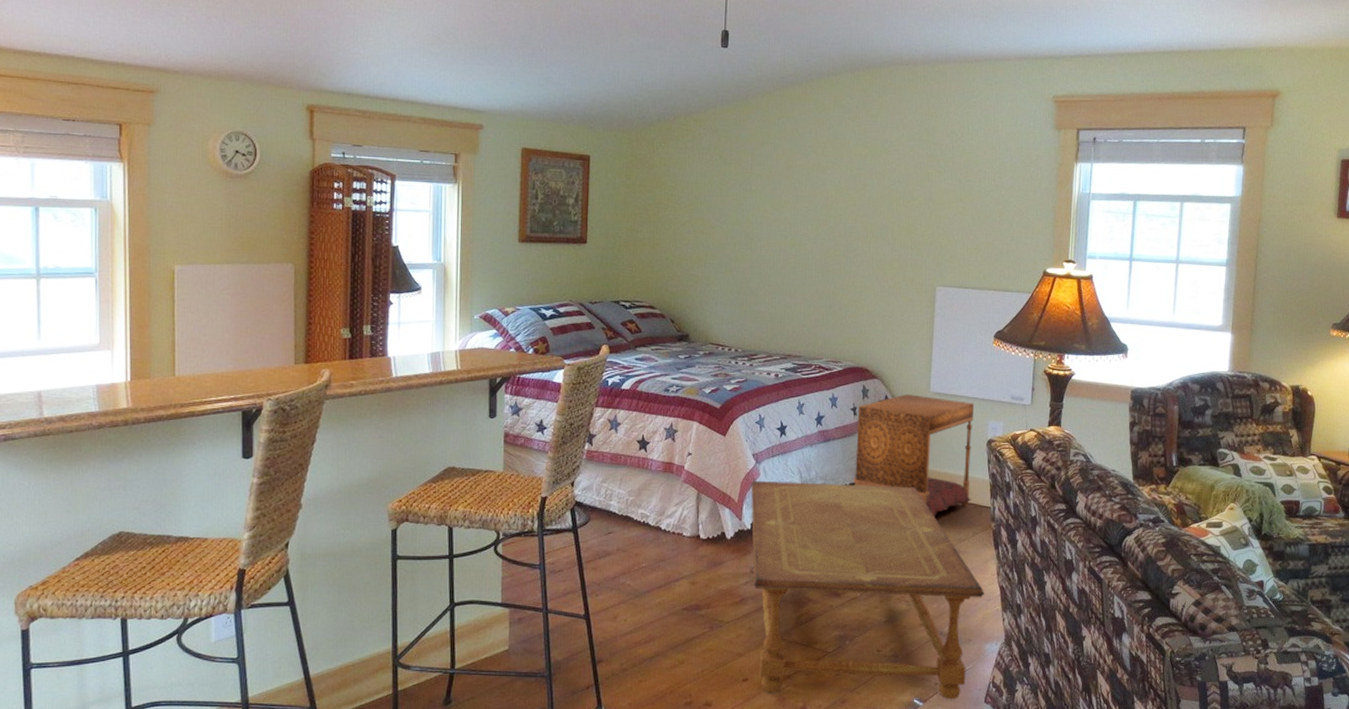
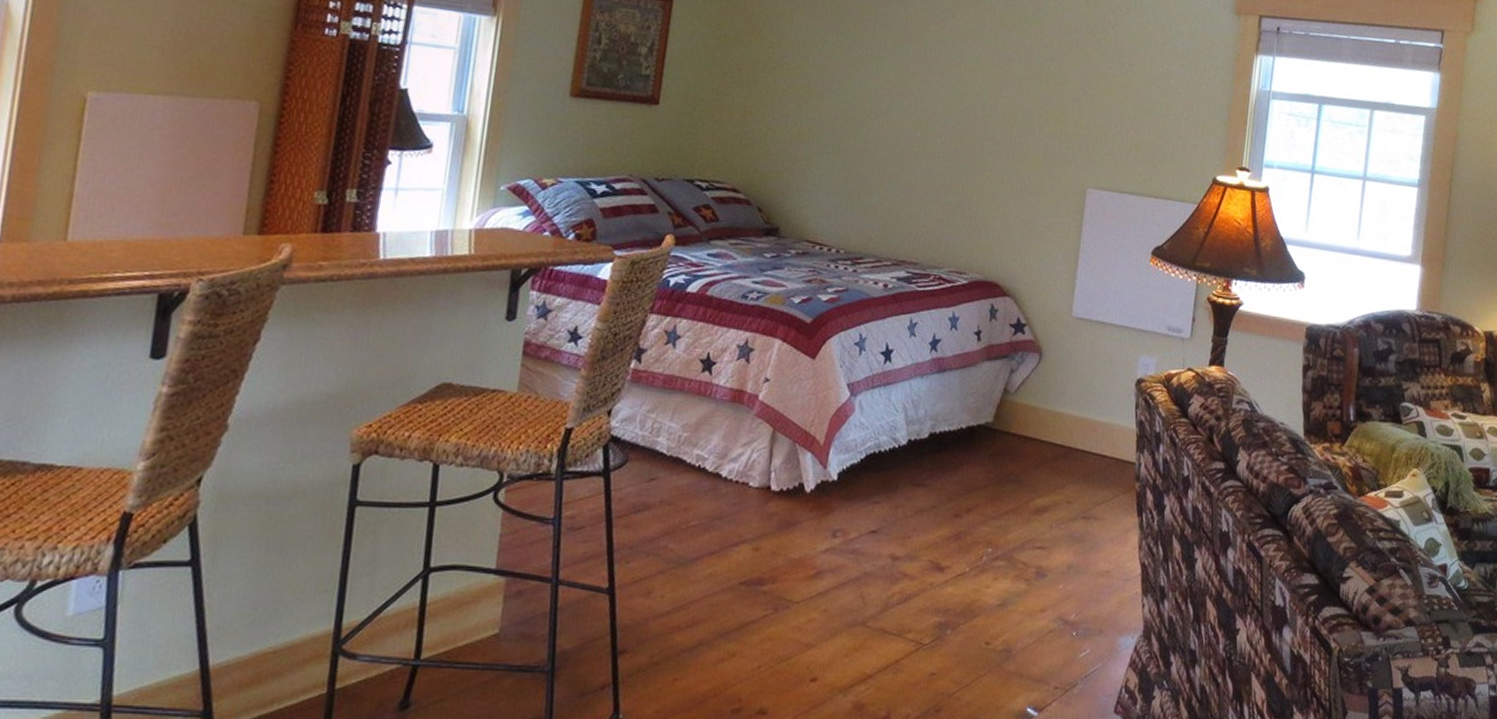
coffee table: present [750,481,984,700] -> none [833,418,1122,709]
canopy bed: present [853,394,975,516] -> none [971,318,1124,472]

